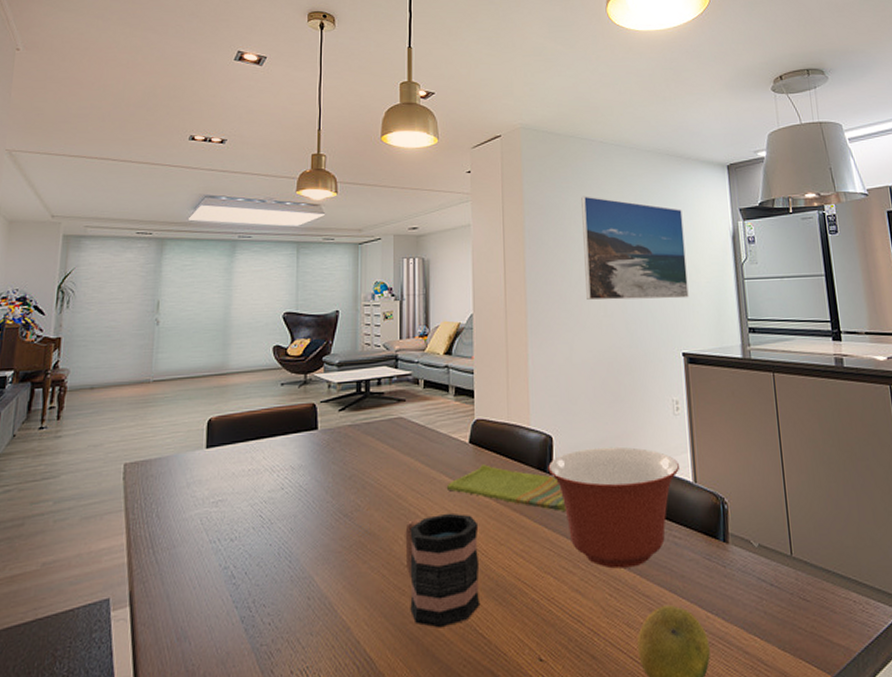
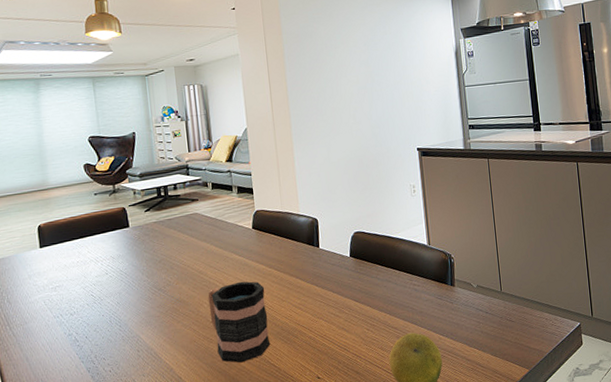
dish towel: present [446,464,566,512] -> none [237,243,332,274]
mixing bowl: present [548,447,679,569] -> none [315,222,417,311]
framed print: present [581,196,689,301] -> none [330,24,421,111]

